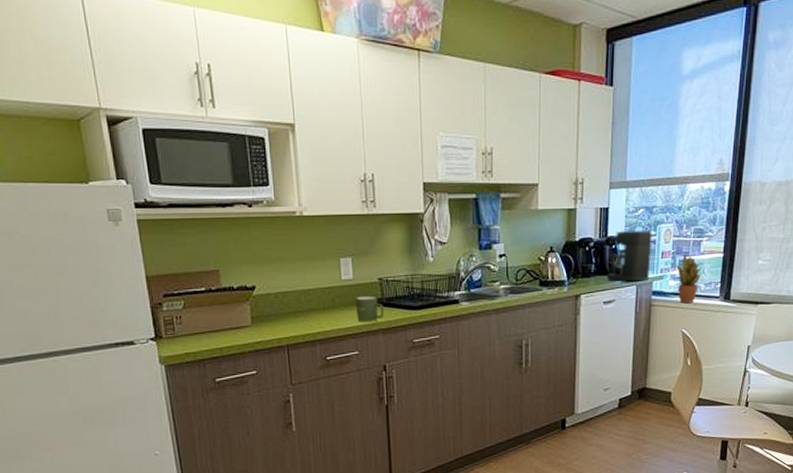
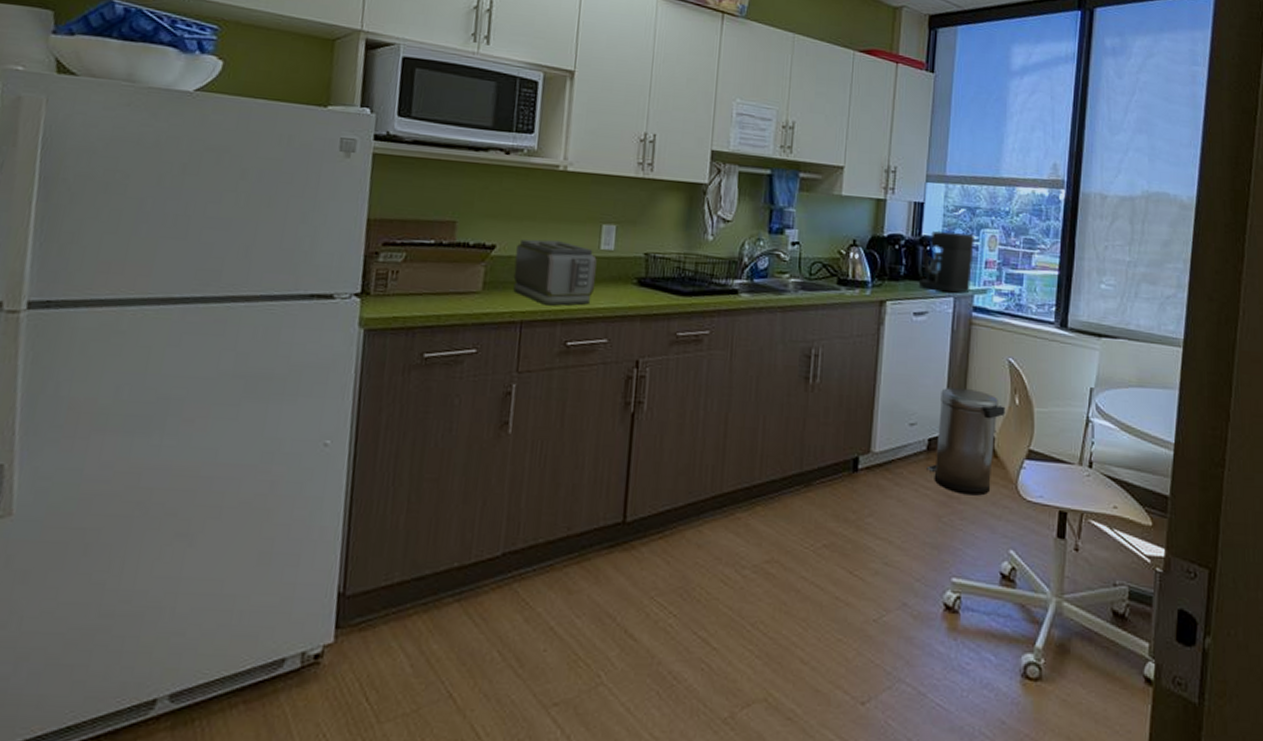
toaster: none [273,276,341,330] -> present [513,239,597,306]
mug: present [355,295,384,323] -> none [612,271,646,305]
pedal bin: none [619,357,680,437] -> present [926,387,1006,496]
potted plant: present [674,254,704,304] -> none [999,266,1036,327]

